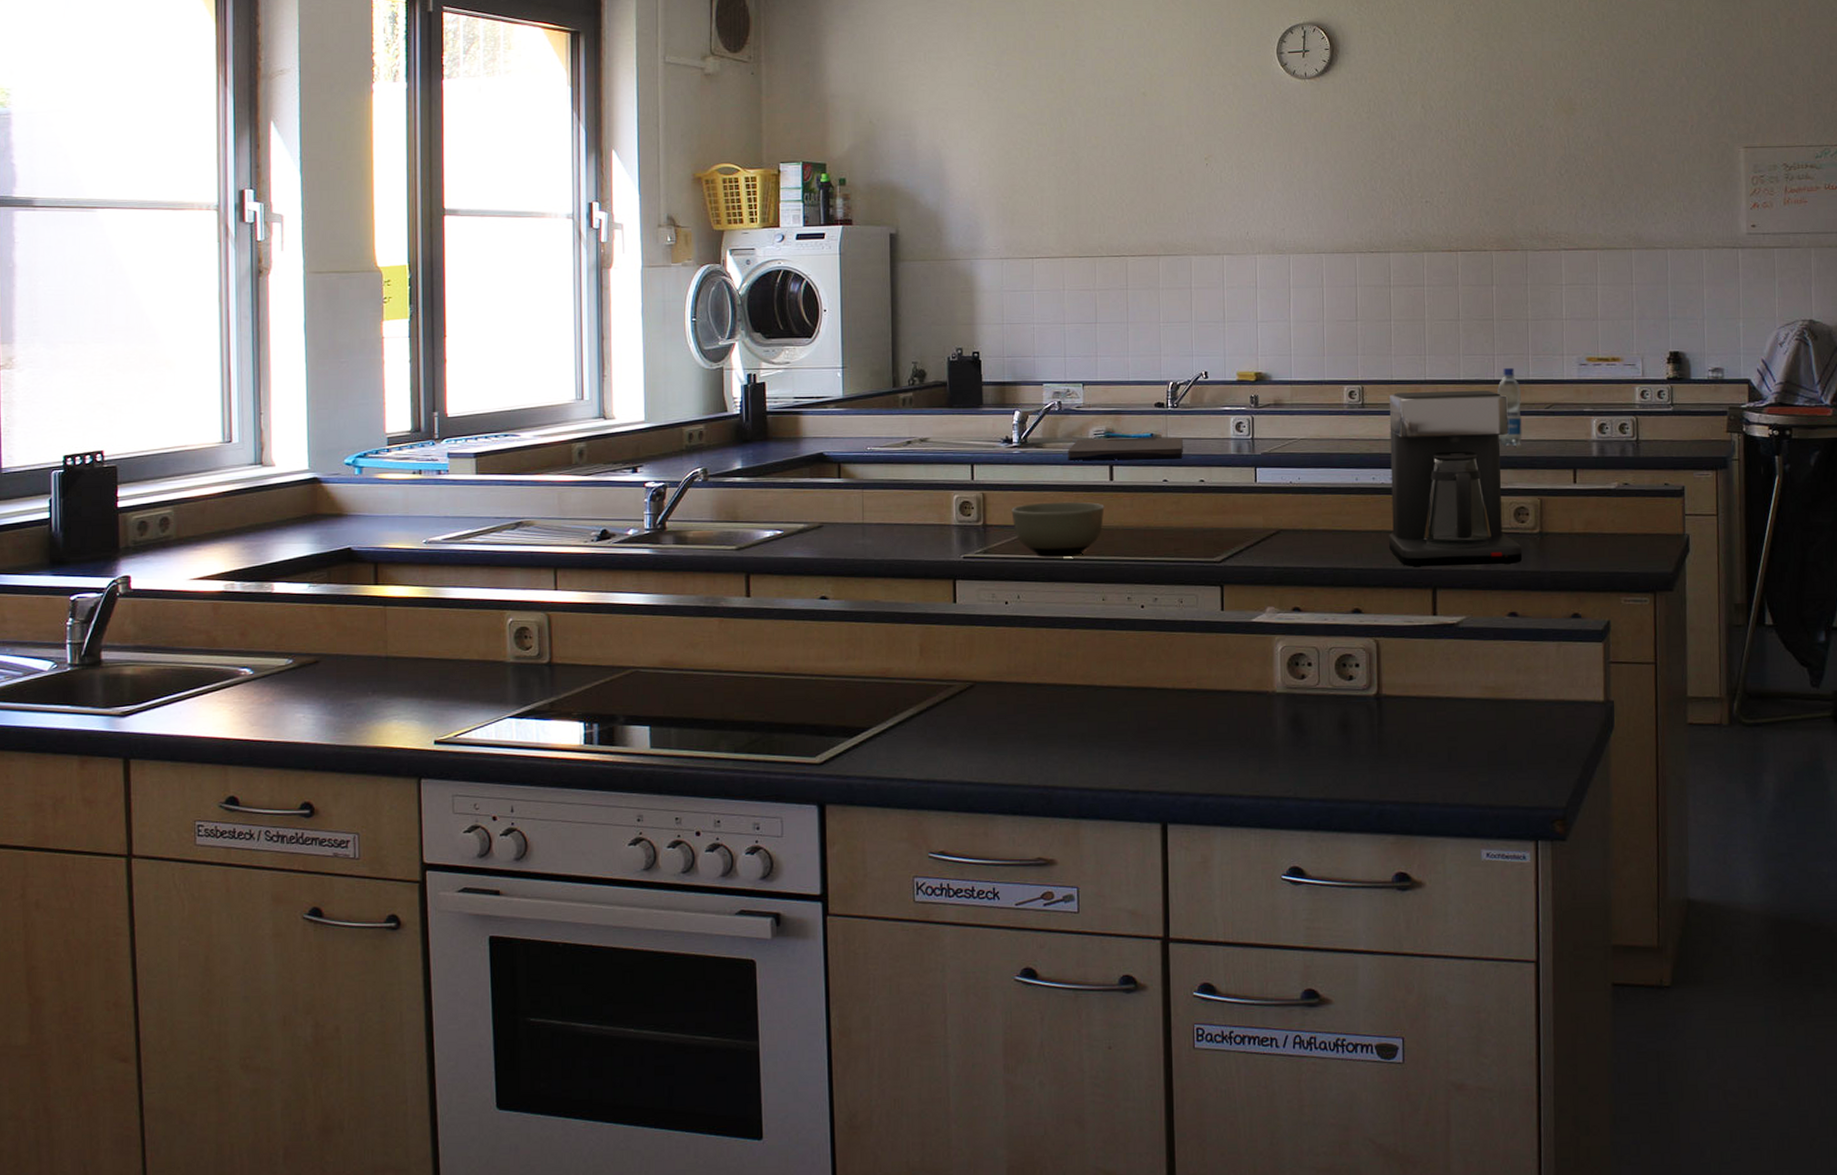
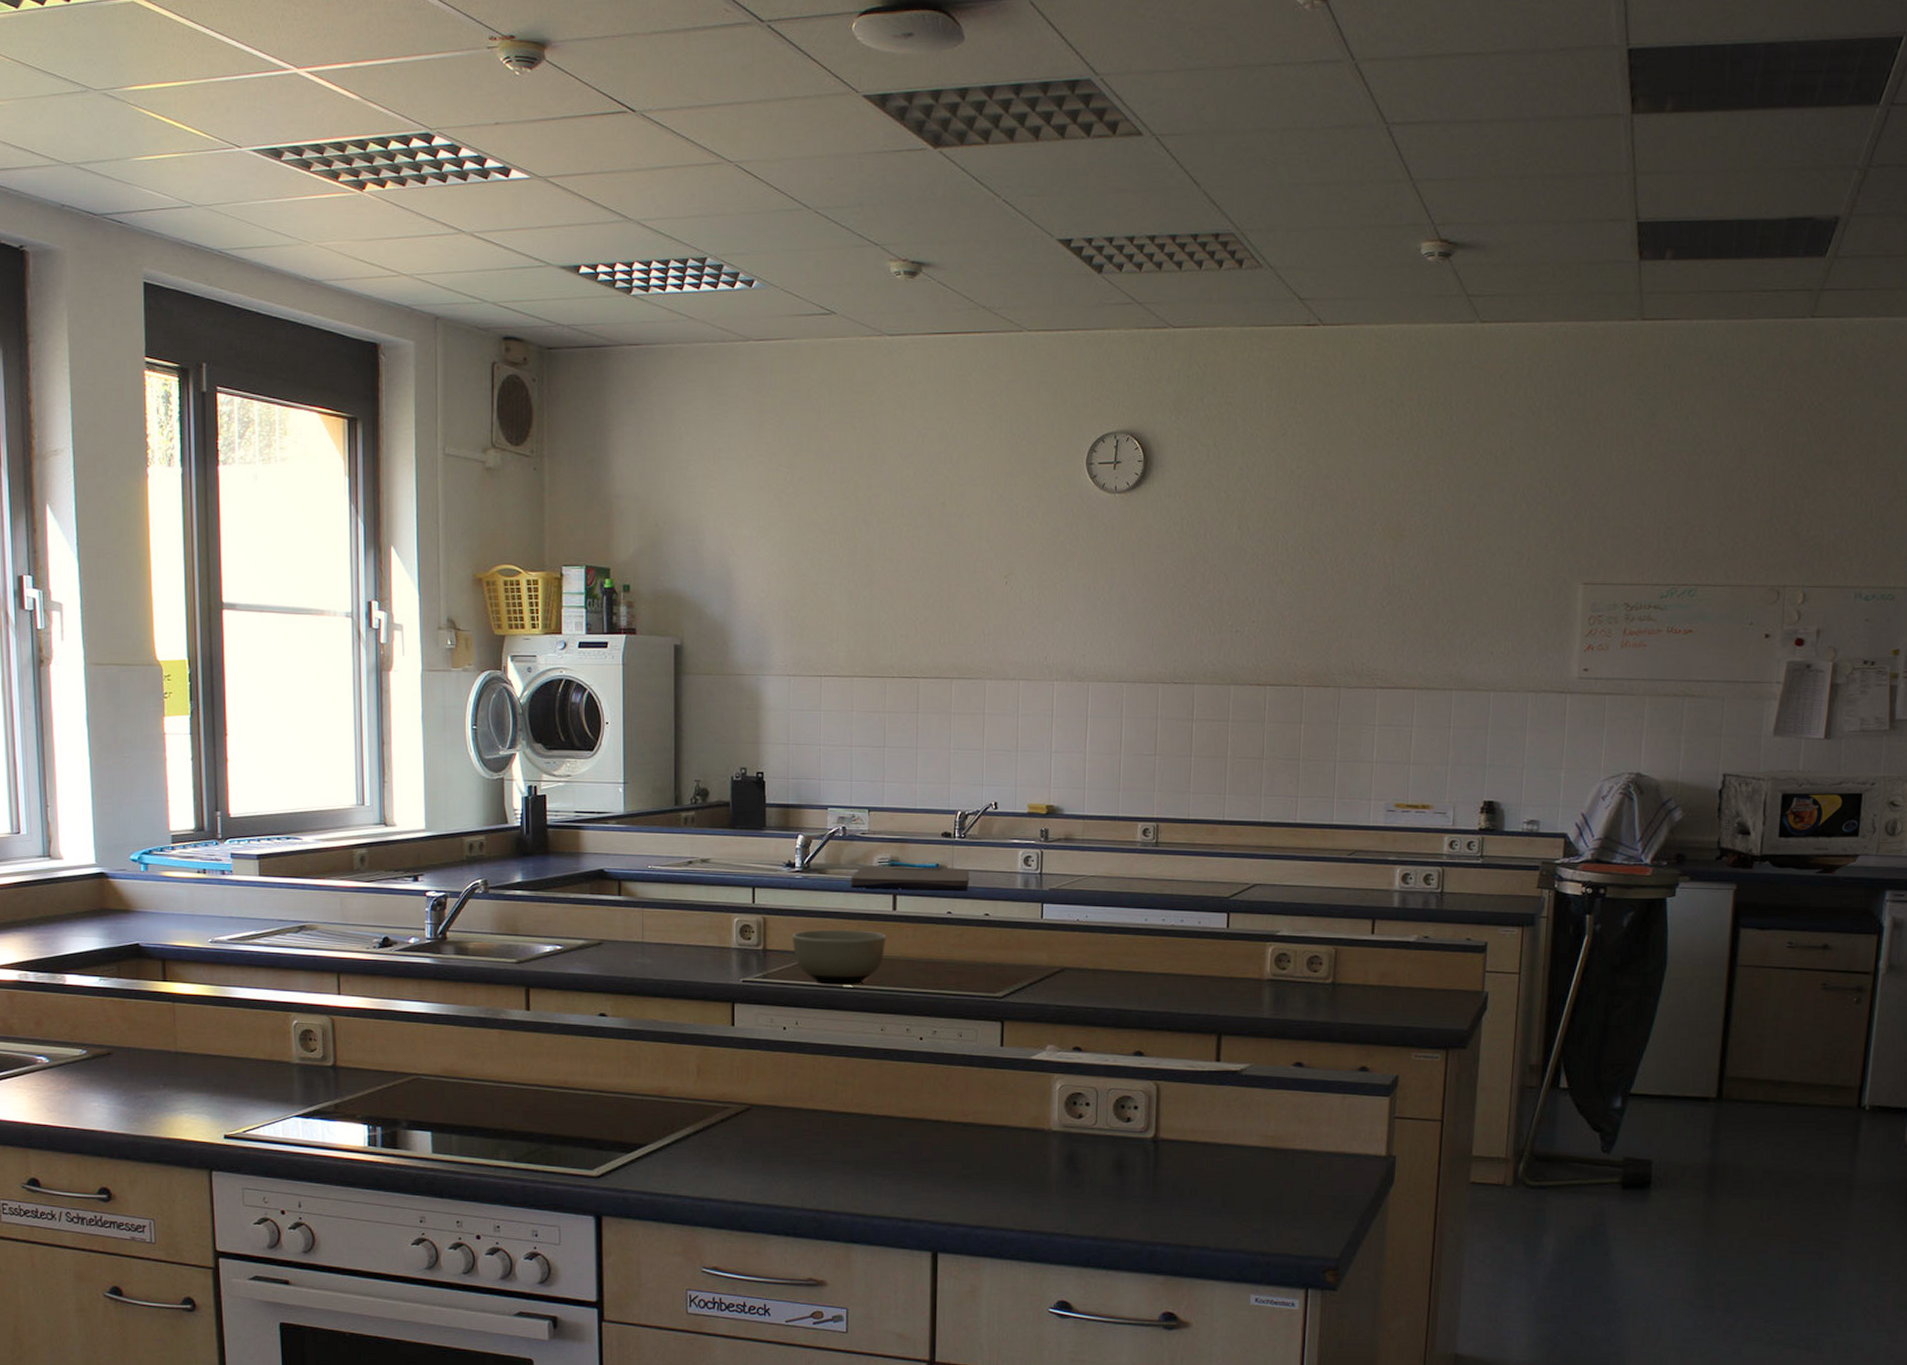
coffee maker: present [1389,390,1522,567] -> none [1176,832,1312,1014]
bottle: present [1497,368,1522,447] -> none [1296,811,1323,894]

